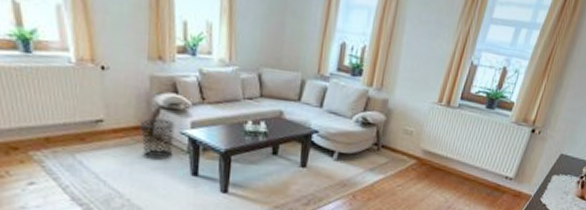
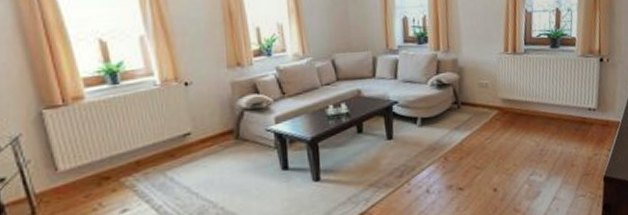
waste bin: present [139,118,175,160] -> none [225,120,262,162]

